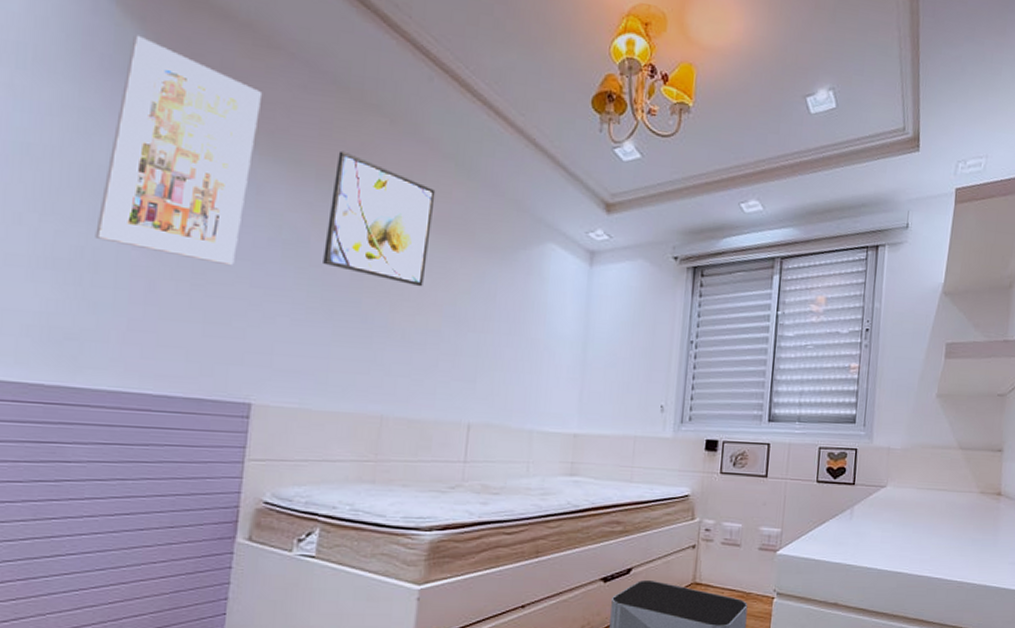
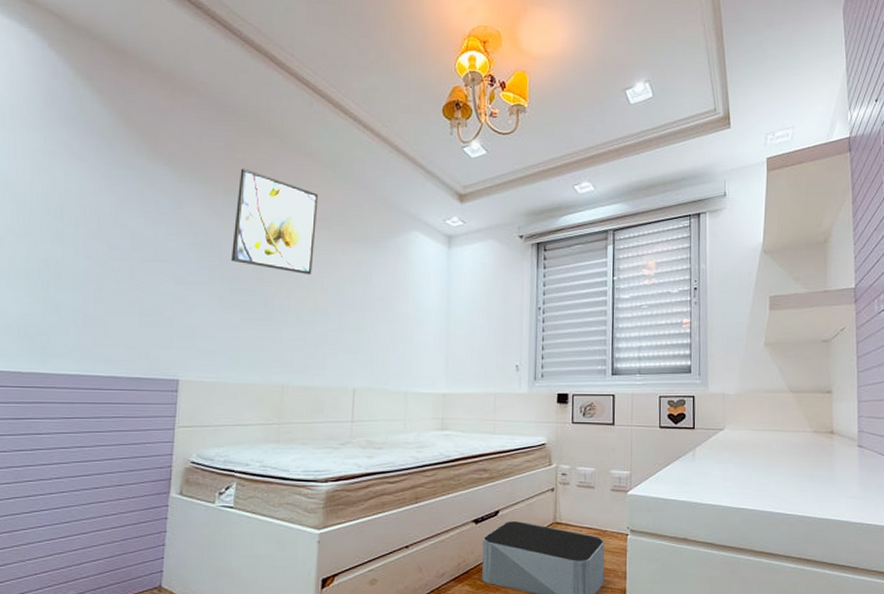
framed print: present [95,35,263,265] -> none [57,90,181,267]

